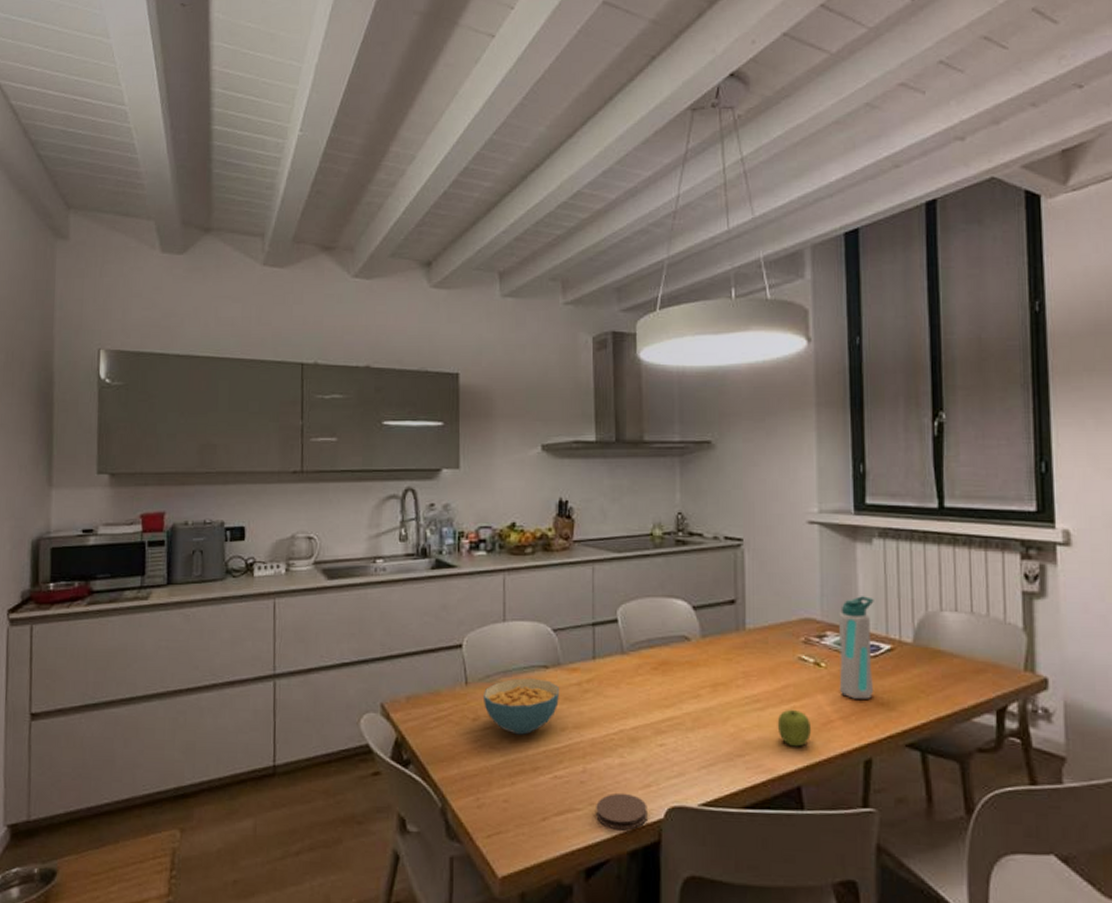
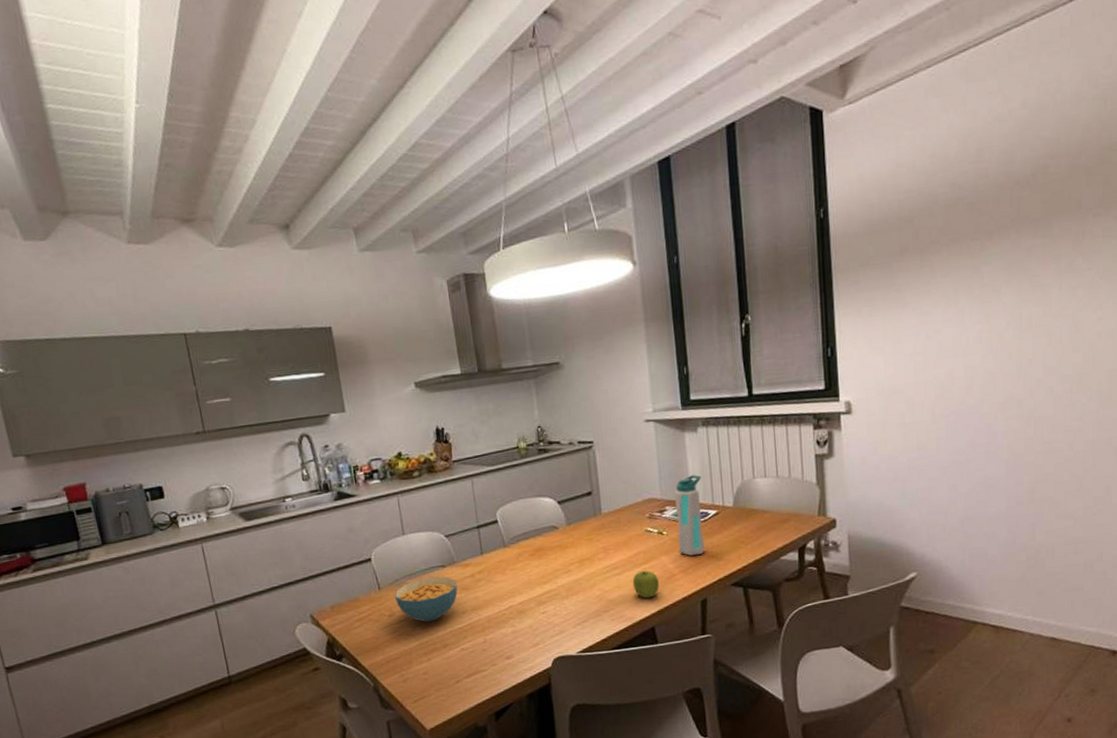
coaster: present [596,793,647,830] -> none [497,652,539,681]

